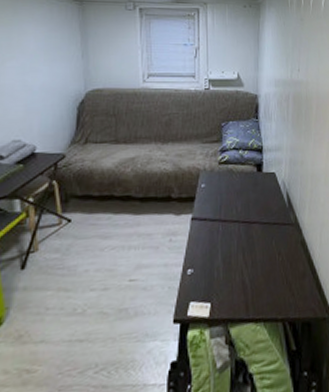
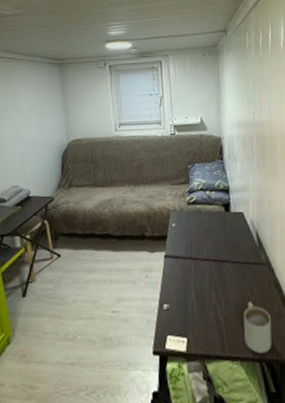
mug: none [268,262,296,313] -> present [243,301,272,353]

